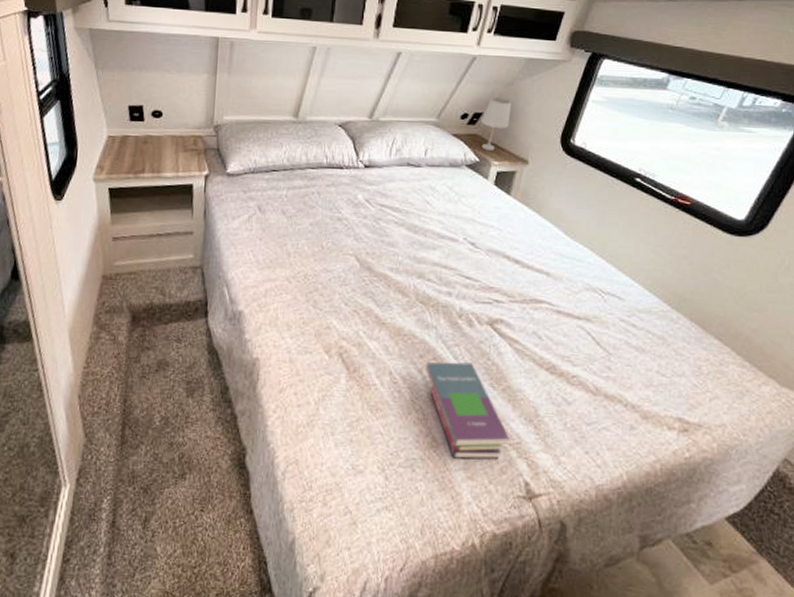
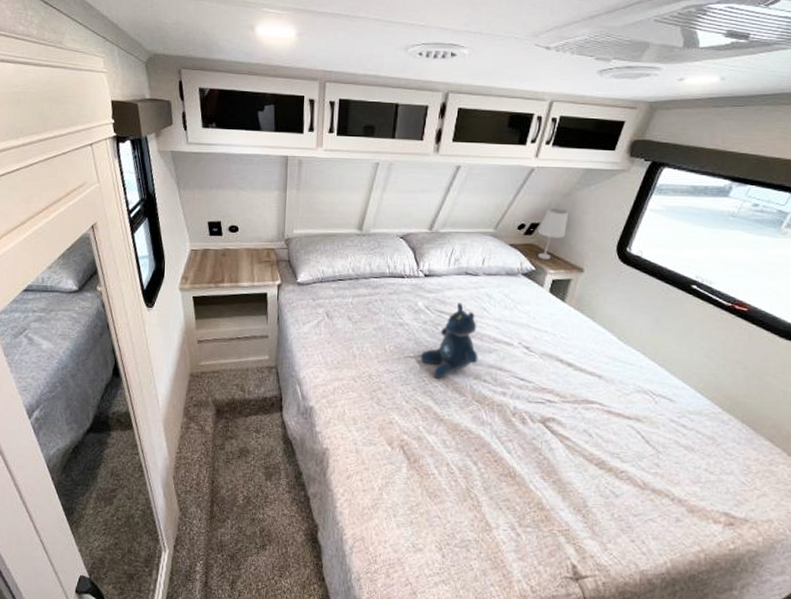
stuffed bear: none [360,196,422,278] -> present [420,303,478,379]
books: present [426,362,510,460] -> none [481,456,559,544]

